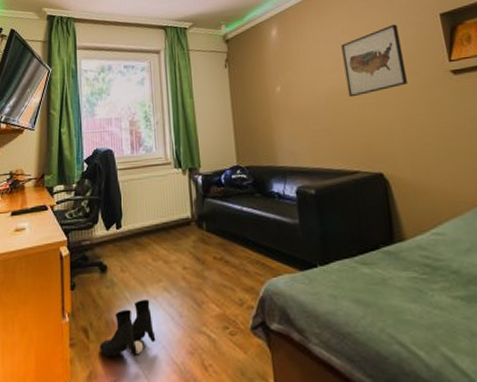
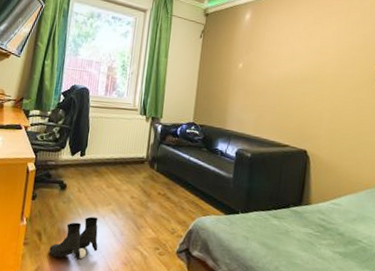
wall art: present [341,24,407,98] -> none [296,31,348,85]

